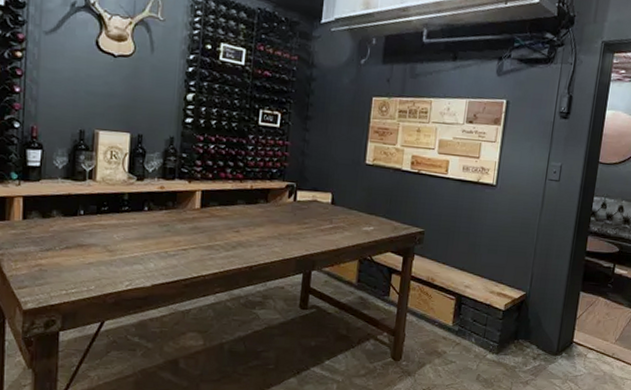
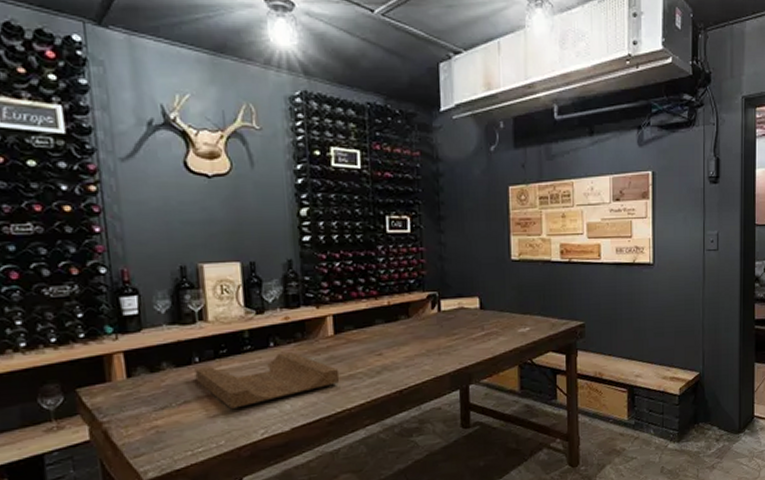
cutting board: none [78,217,200,260] -> present [194,351,340,409]

